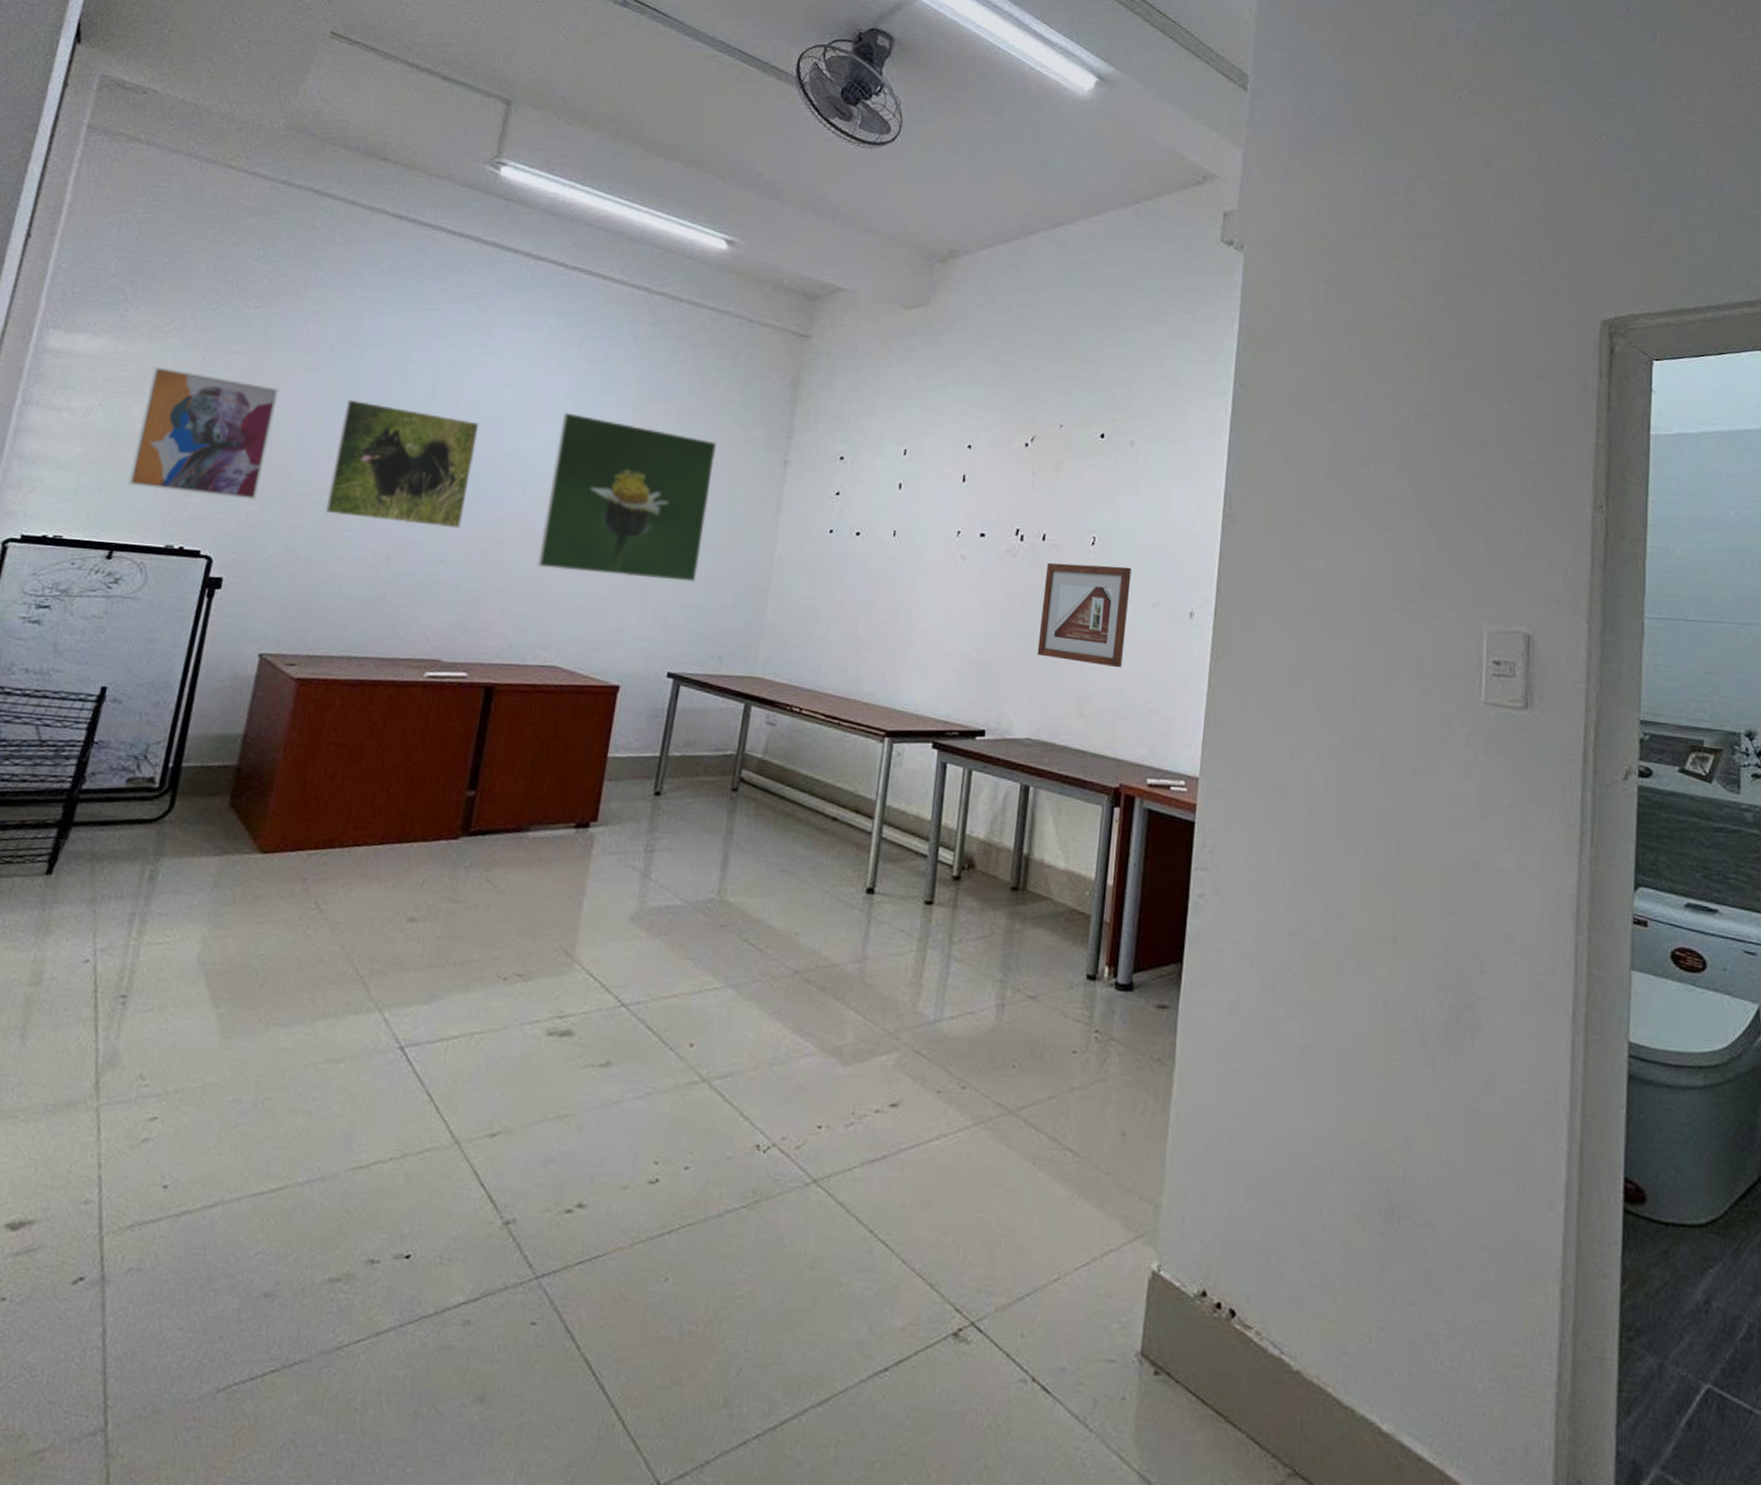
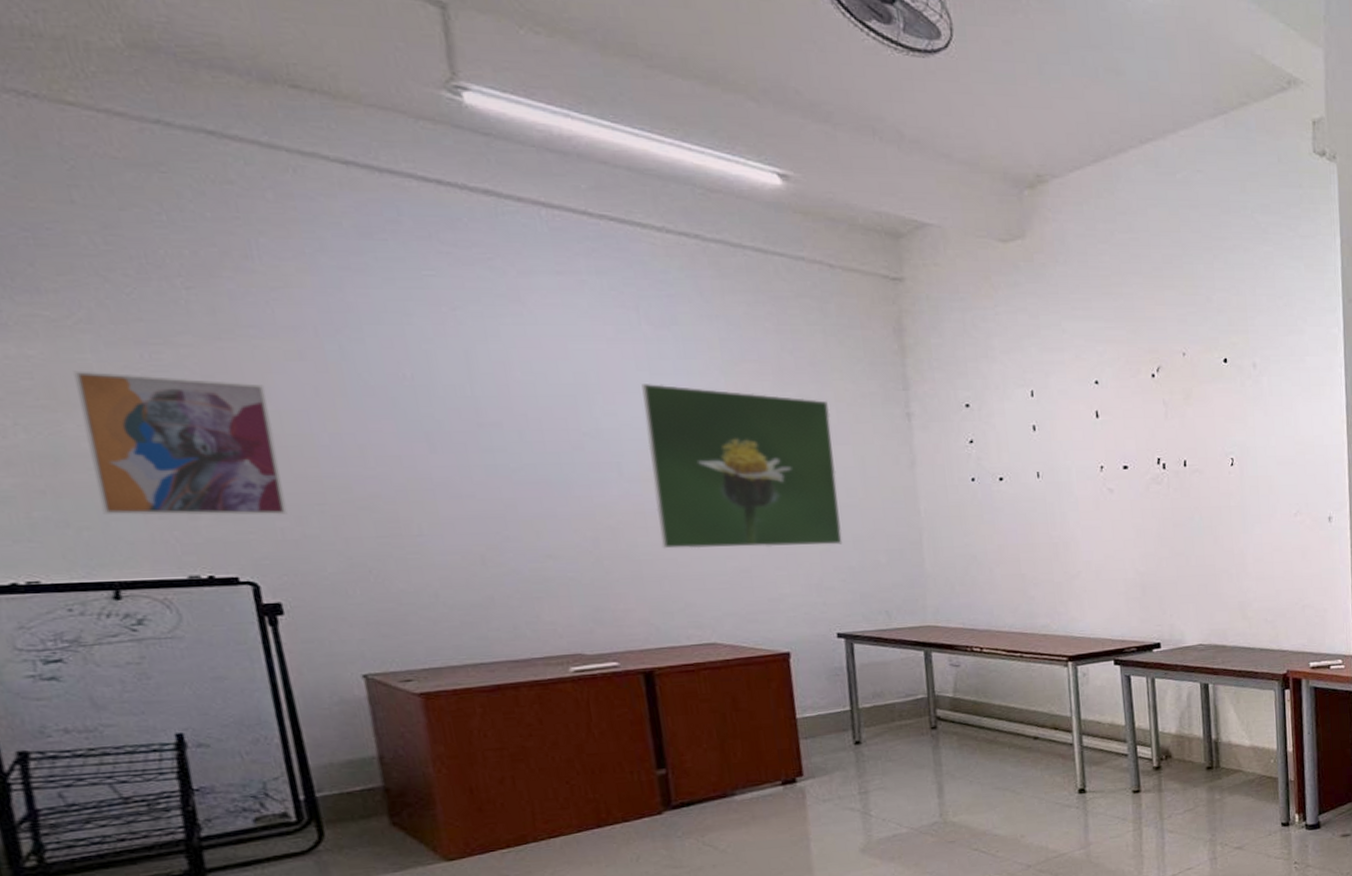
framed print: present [325,399,480,529] -> none [361,389,558,521]
picture frame: present [1037,562,1132,668] -> none [1192,482,1275,574]

